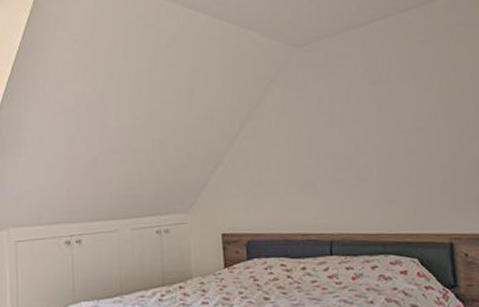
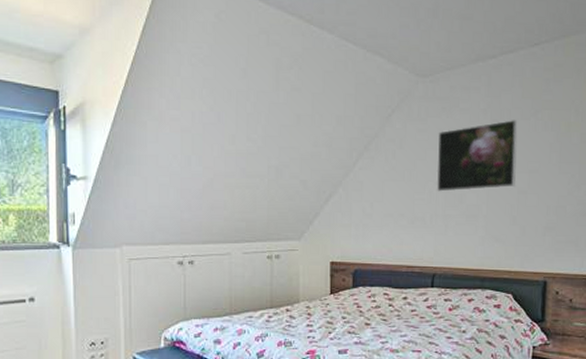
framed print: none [318,82,404,156] -> present [436,120,518,192]

